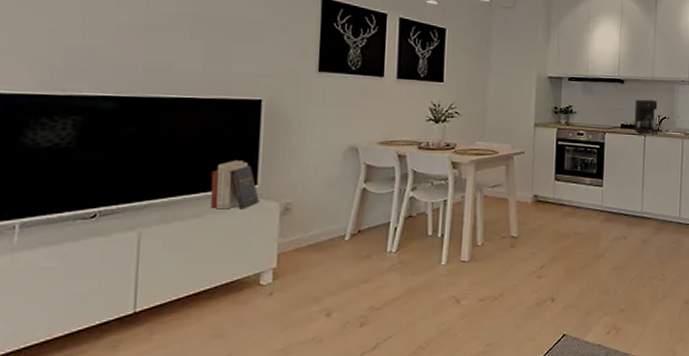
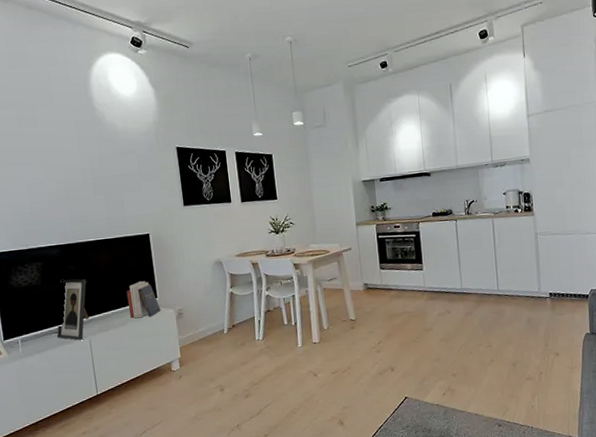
picture frame: none [84,144,151,232] -> present [56,279,89,340]
coffee maker: present [634,99,659,134] -> none [443,186,469,219]

